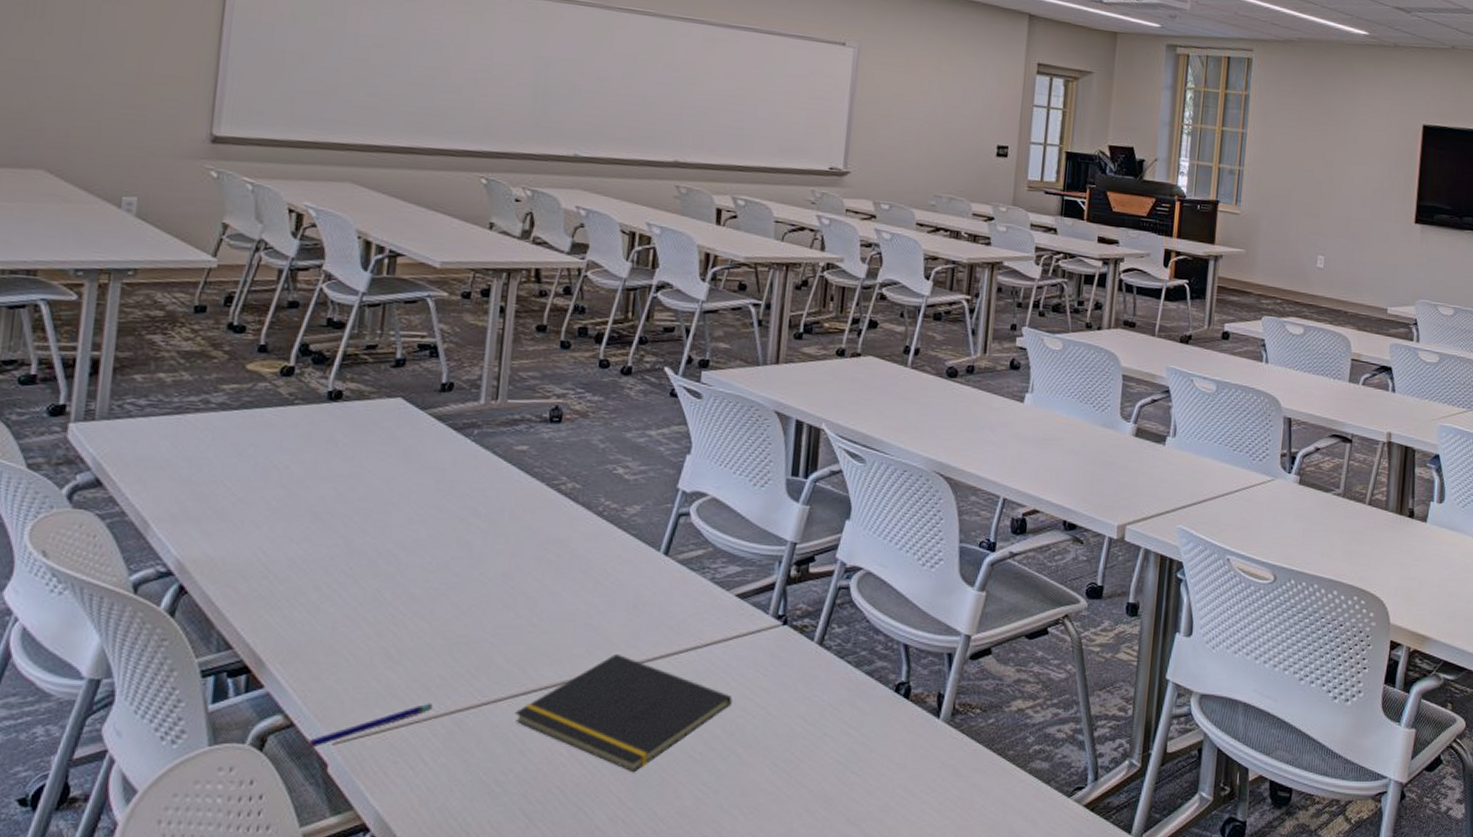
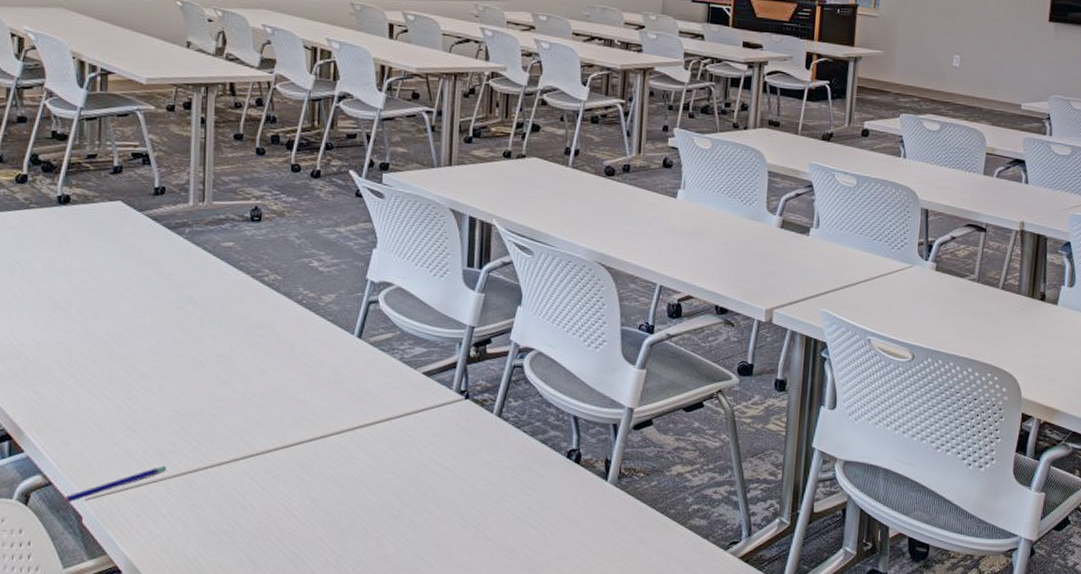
notepad: present [515,653,733,773] -> none [236,423,424,526]

